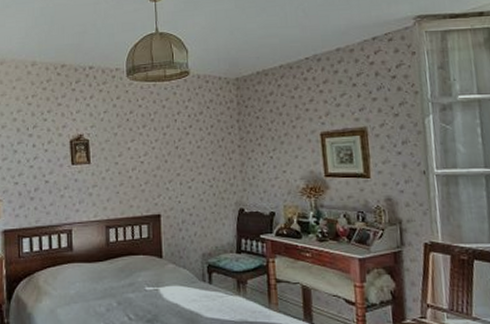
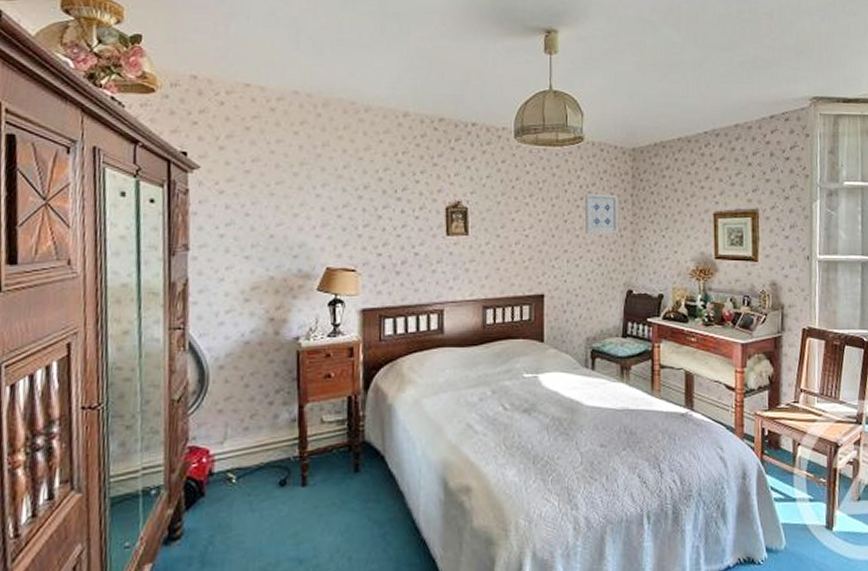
wall art: none [194,121,227,158] -> present [585,193,618,234]

